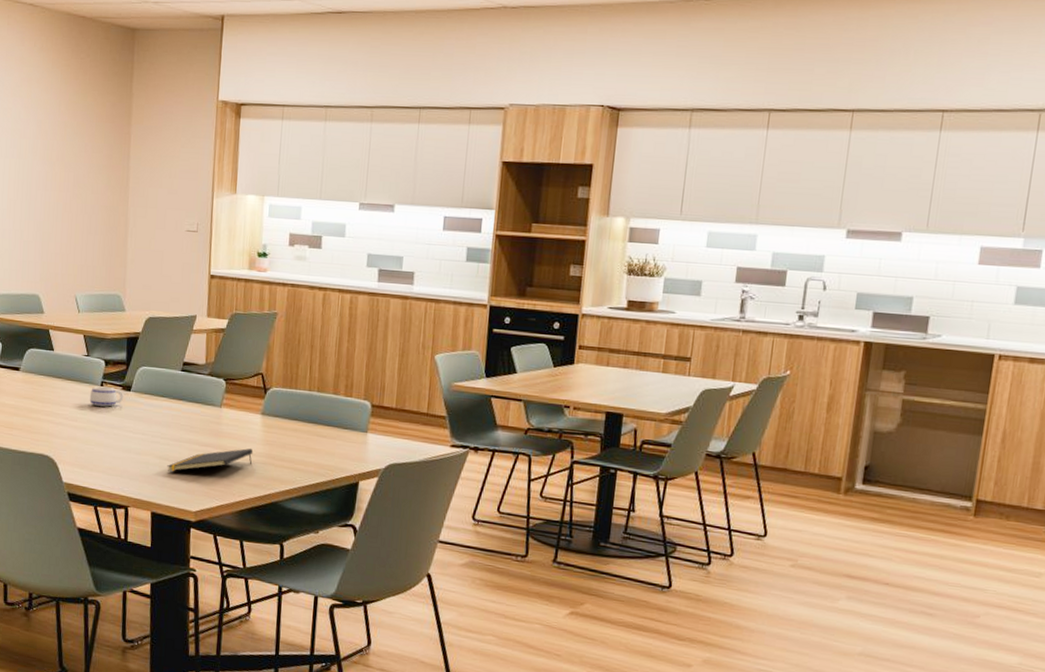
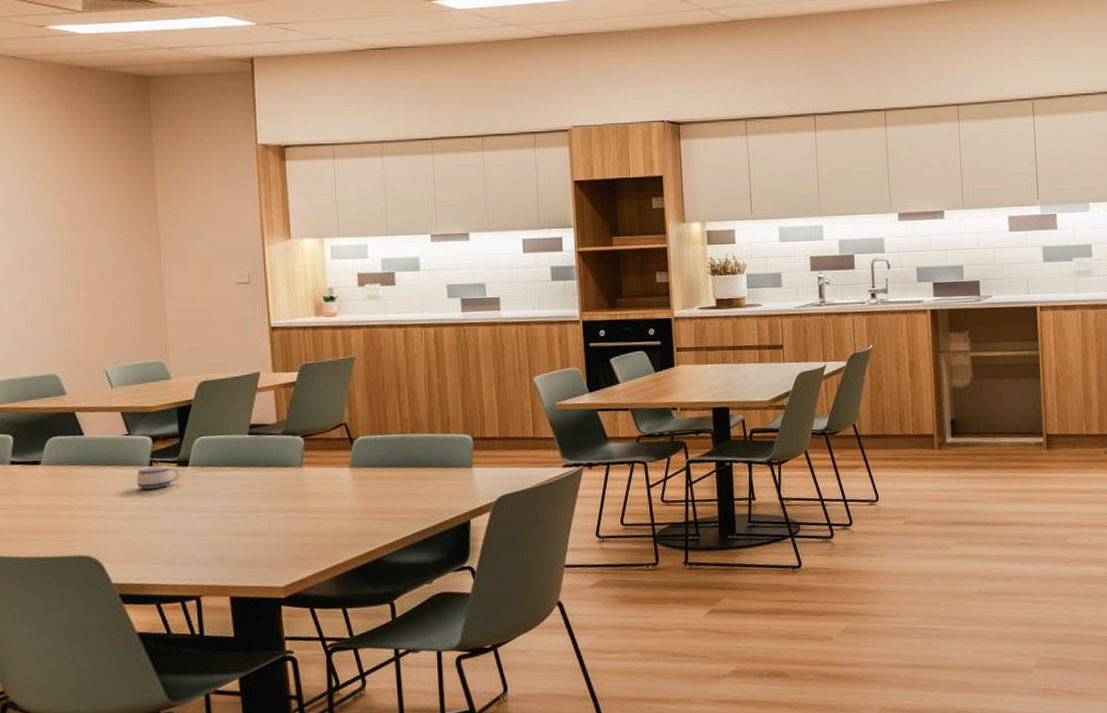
notepad: present [167,448,253,472] -> none [243,505,347,548]

